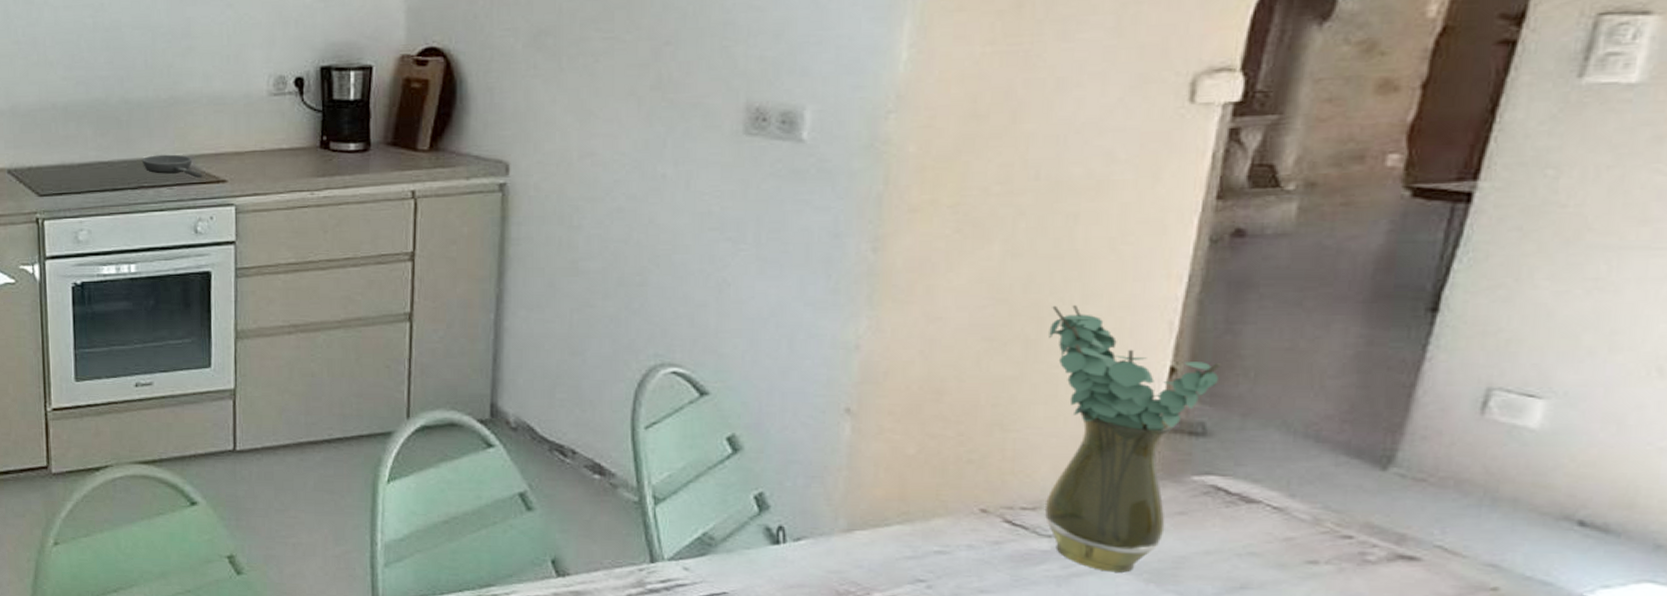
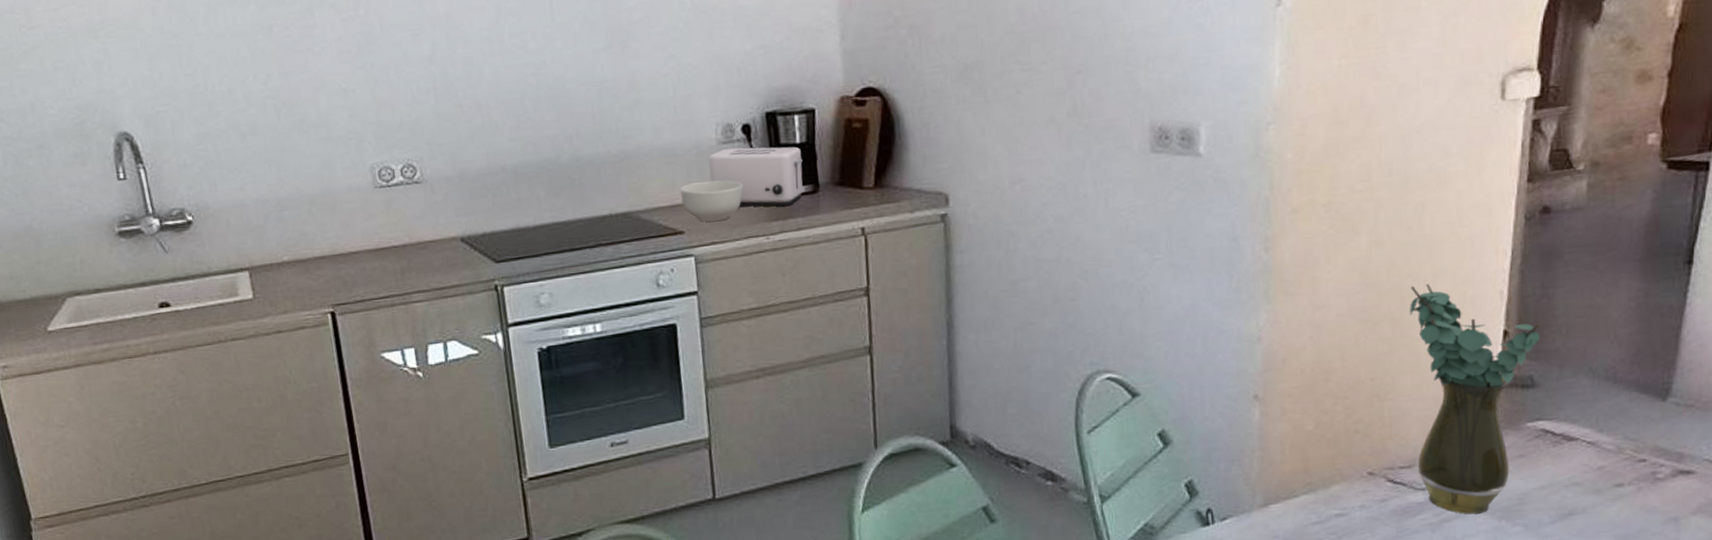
frying pan: present [143,154,203,179] -> none [598,209,661,232]
bowl: none [226,132,292,173] -> present [679,180,744,223]
toaster: none [257,100,355,163] -> present [708,146,803,207]

